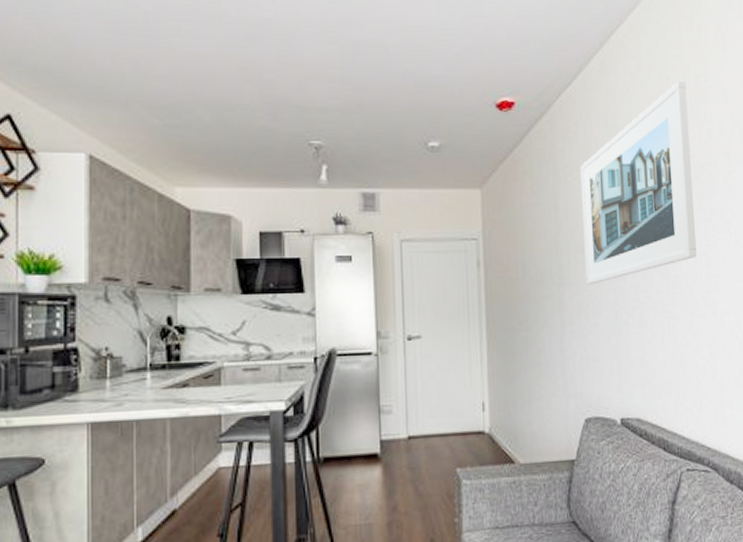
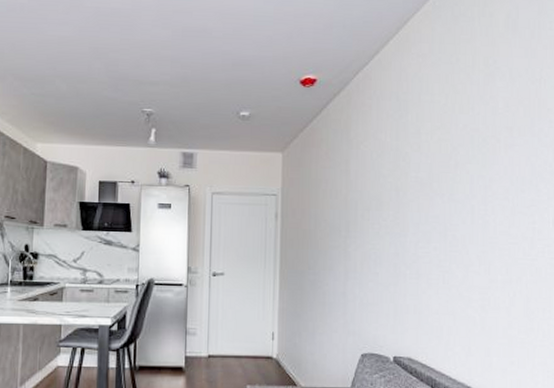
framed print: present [580,80,696,285] -> none [371,62,475,239]

